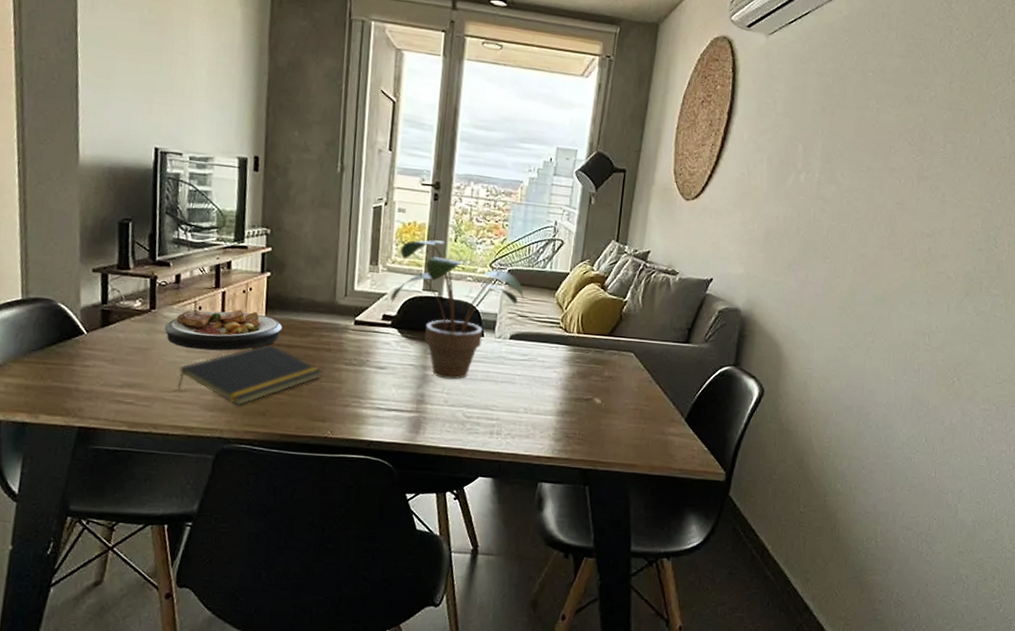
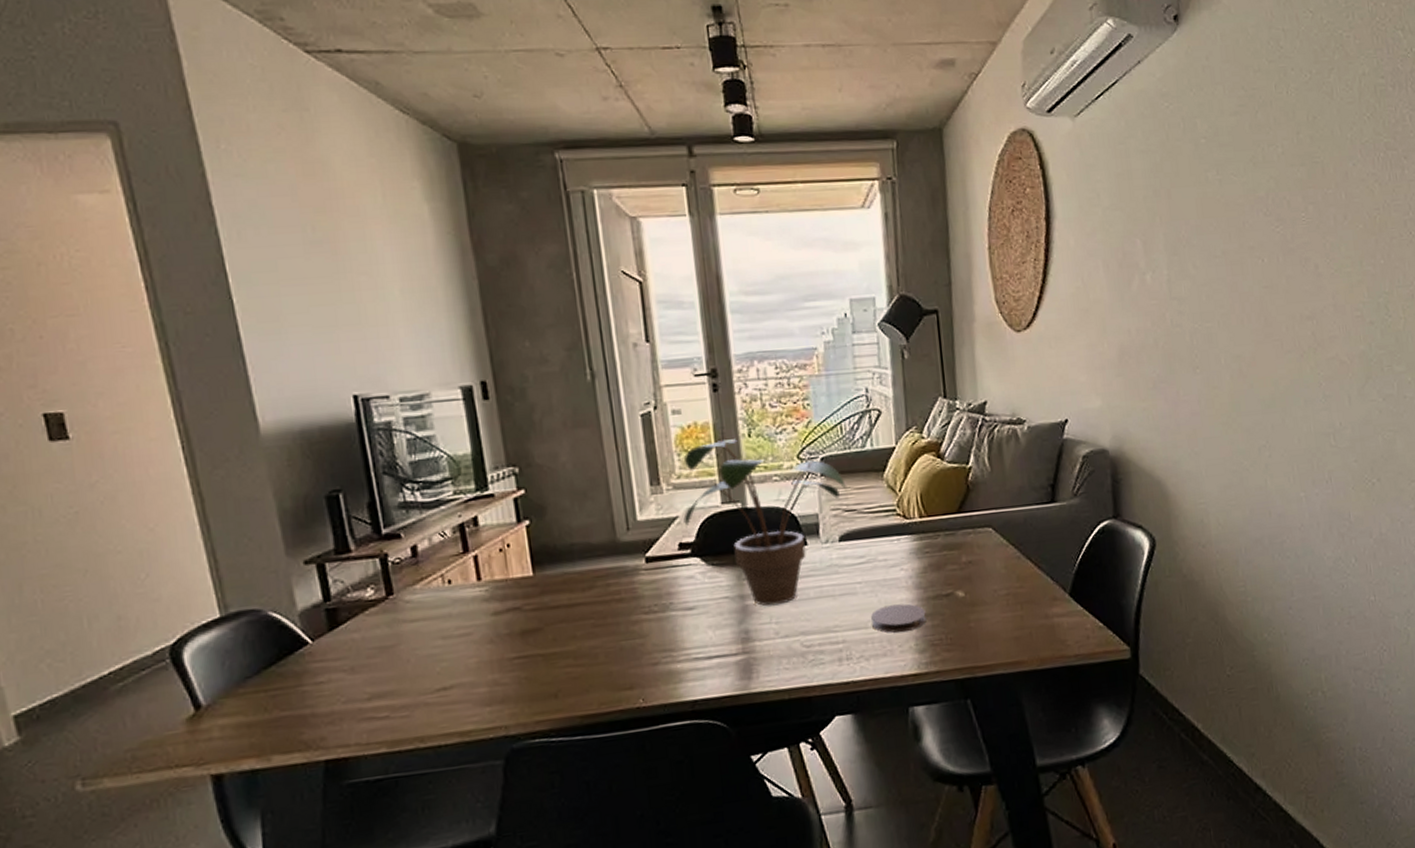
plate: present [164,309,283,351] -> none [409,571,558,635]
notepad: present [177,344,322,406] -> none [439,608,618,693]
coaster: none [521,398,567,422] -> present [870,603,927,633]

